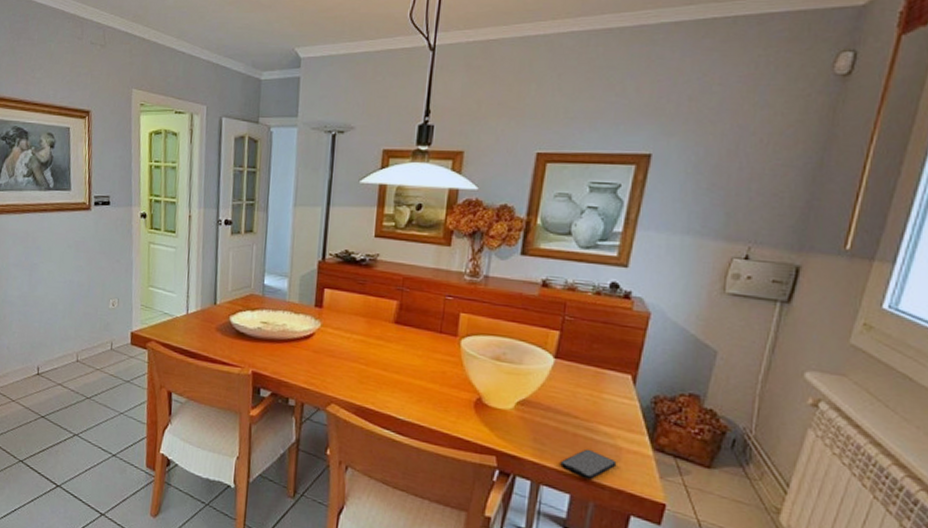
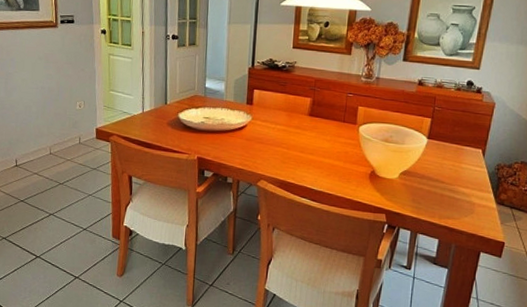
smartphone: present [560,449,617,479] -> none [431,205,471,227]

